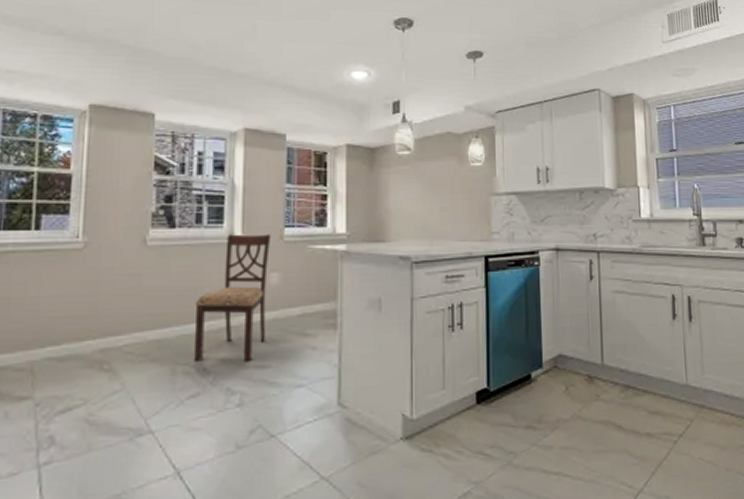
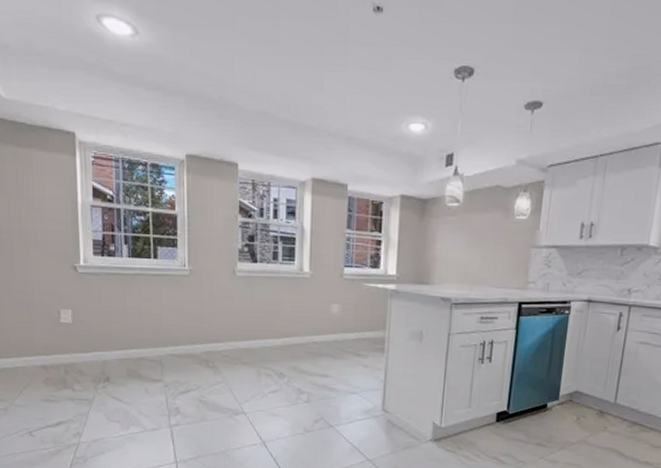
chair: present [193,234,272,363] -> none [273,270,334,372]

